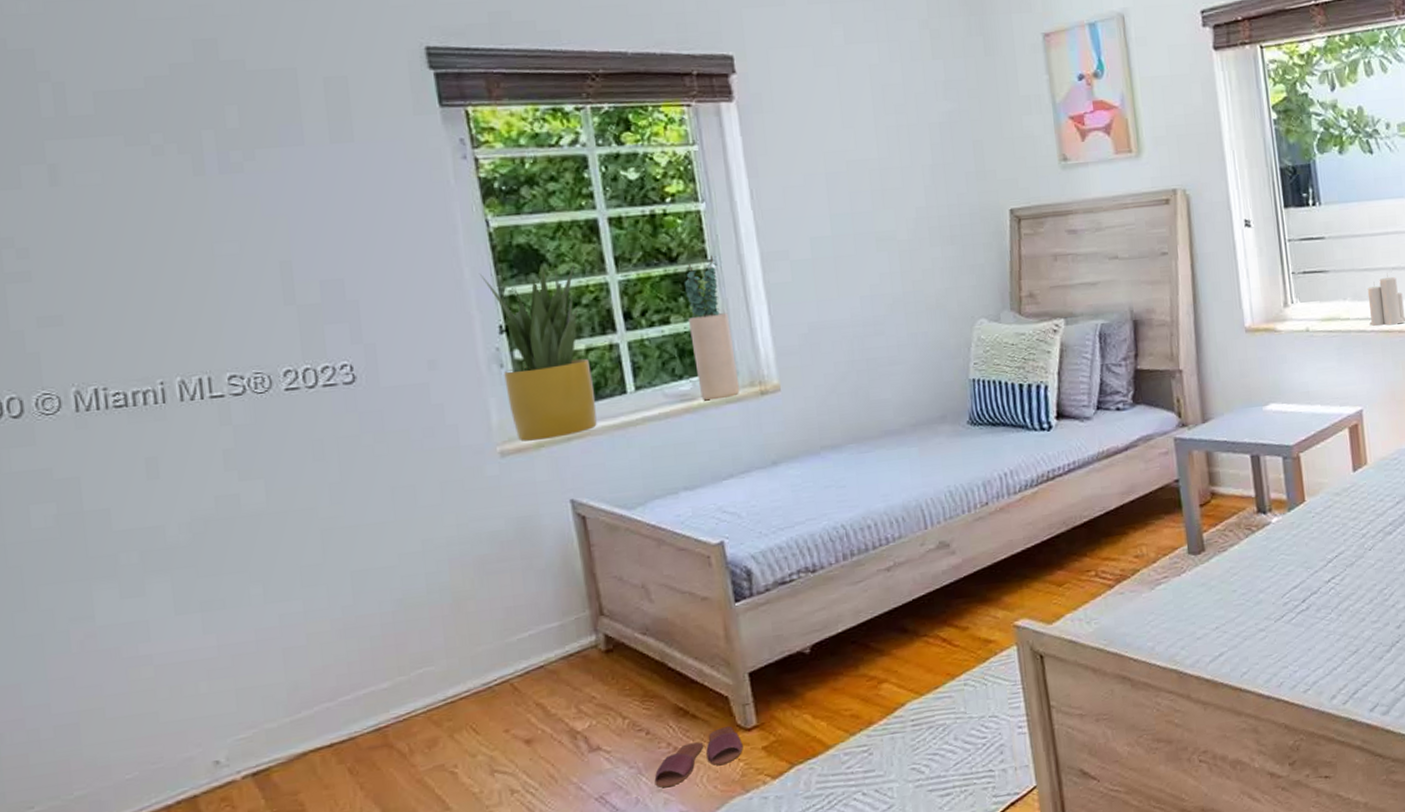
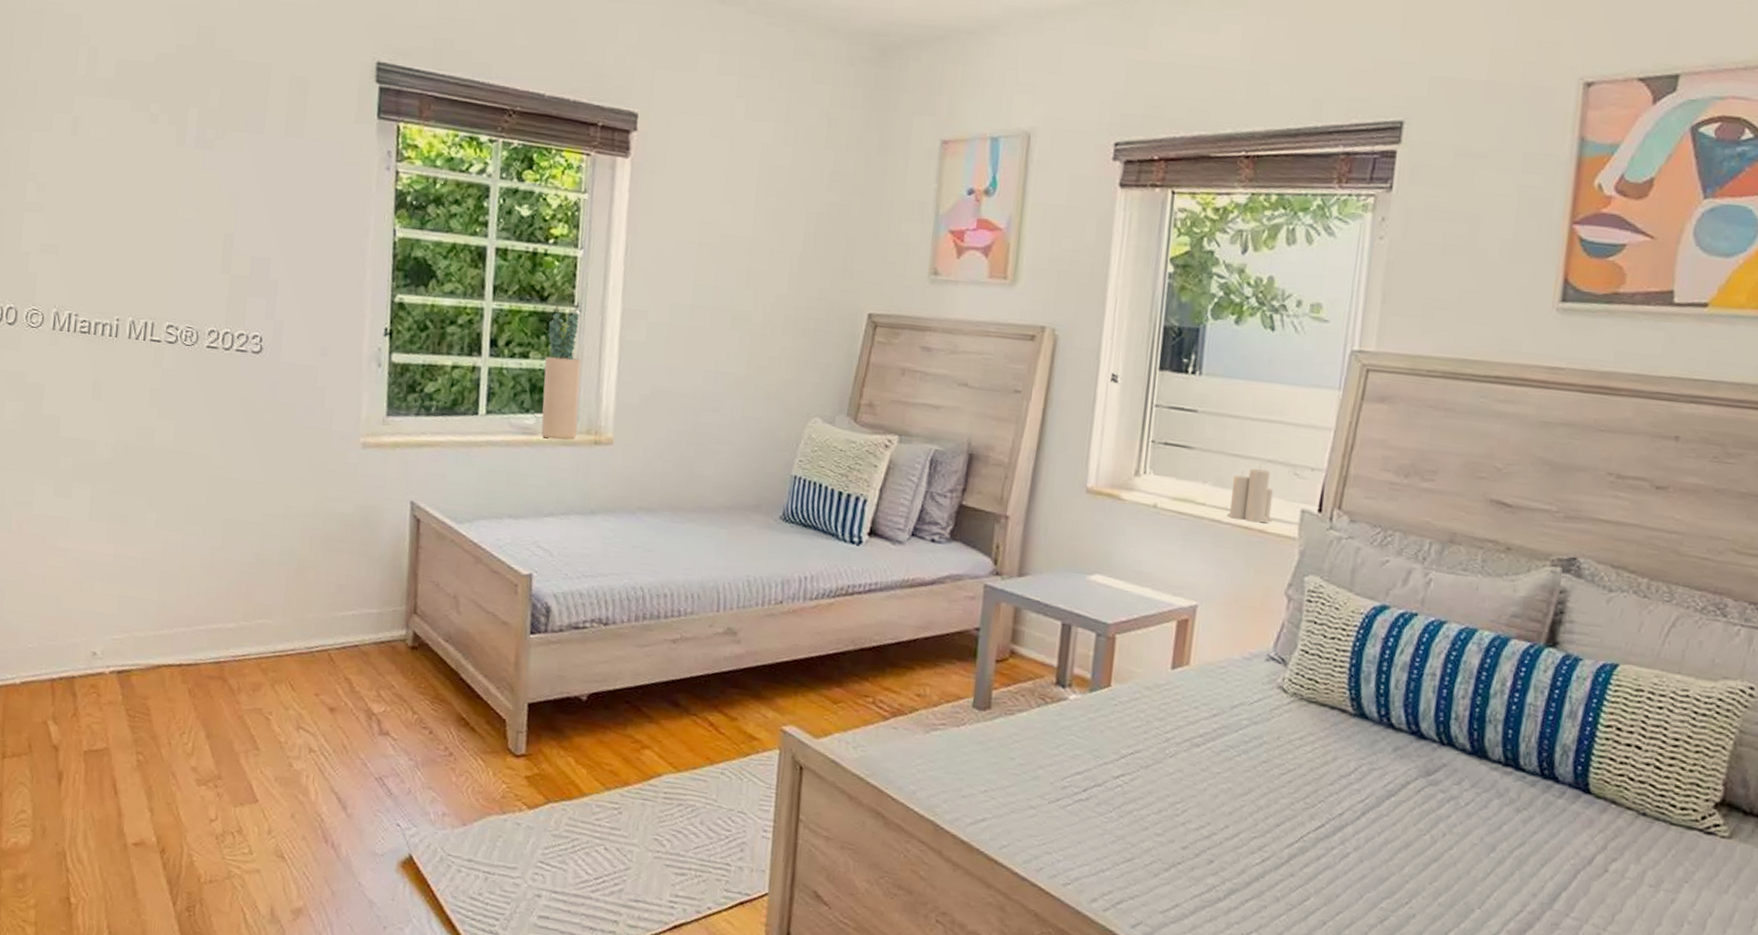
planter: present [480,262,597,442] -> none [378,278,460,442]
slippers: present [654,726,743,788] -> none [427,747,509,788]

